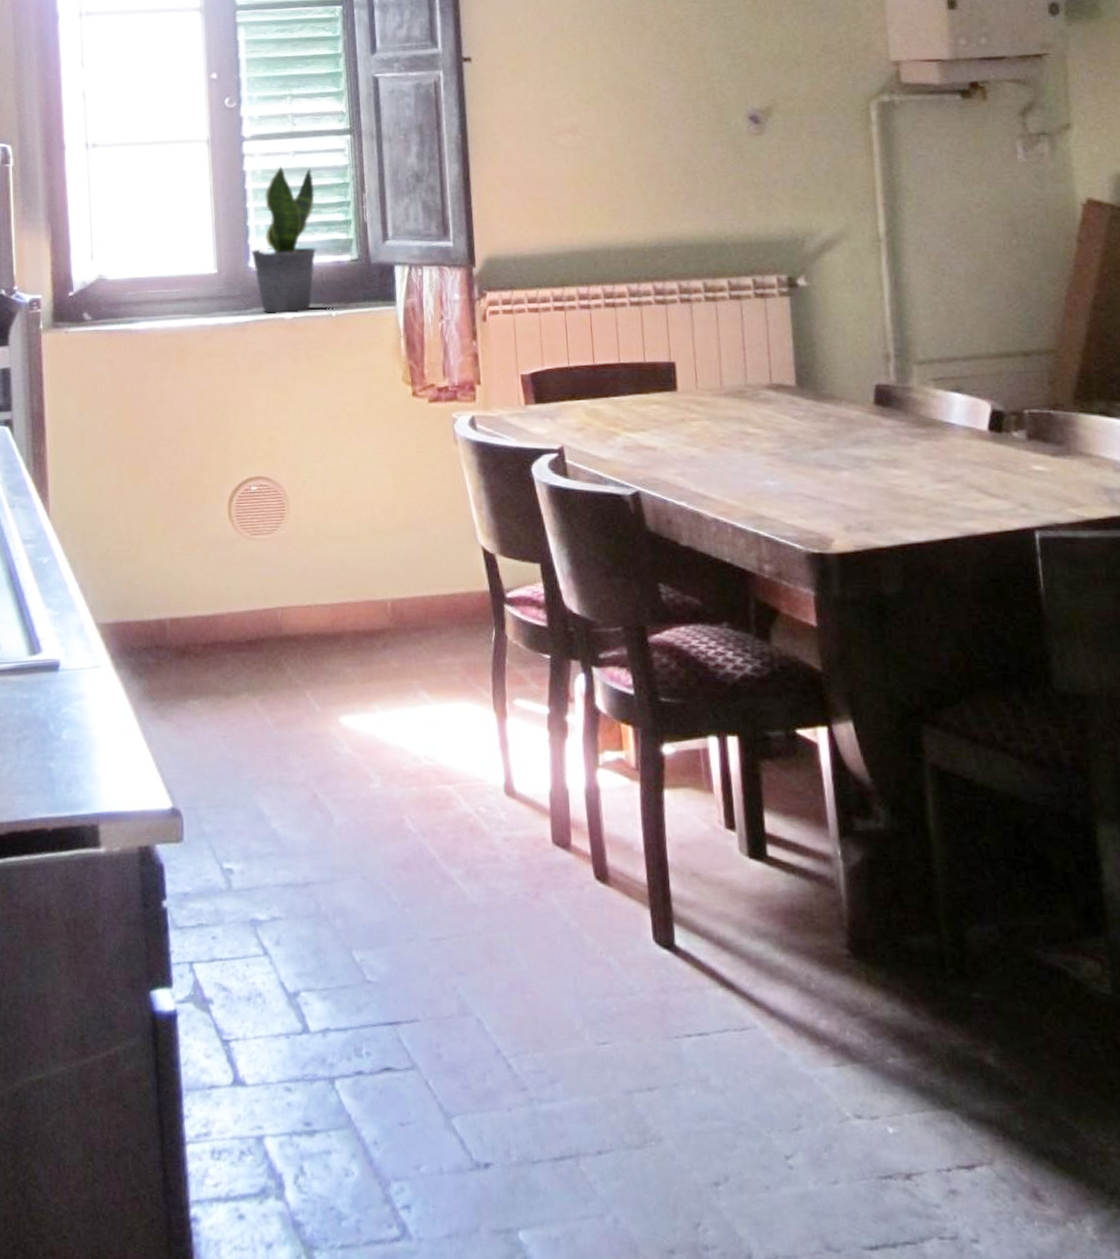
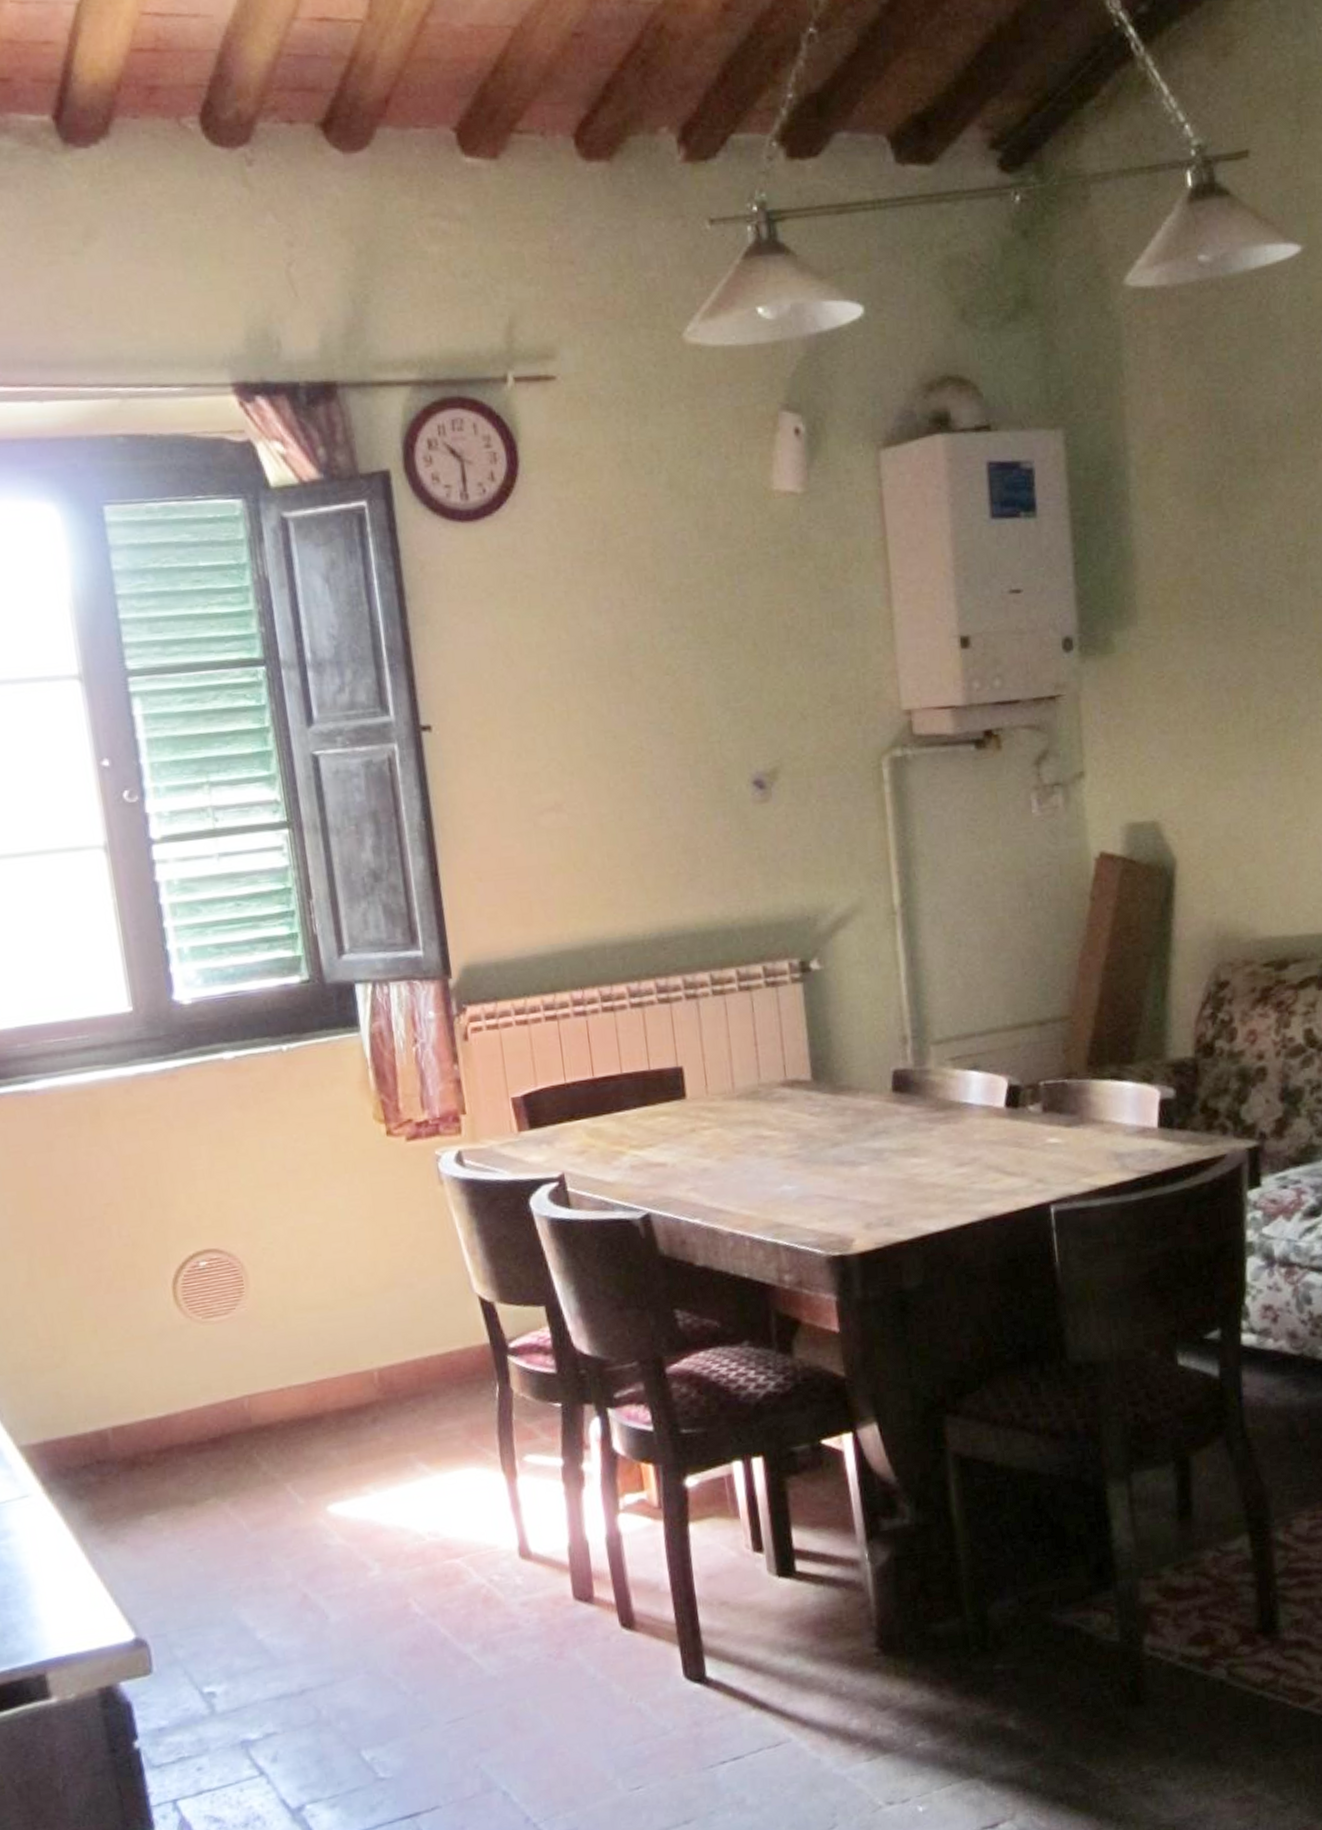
potted plant: present [250,165,317,314] -> none [173,872,258,1055]

